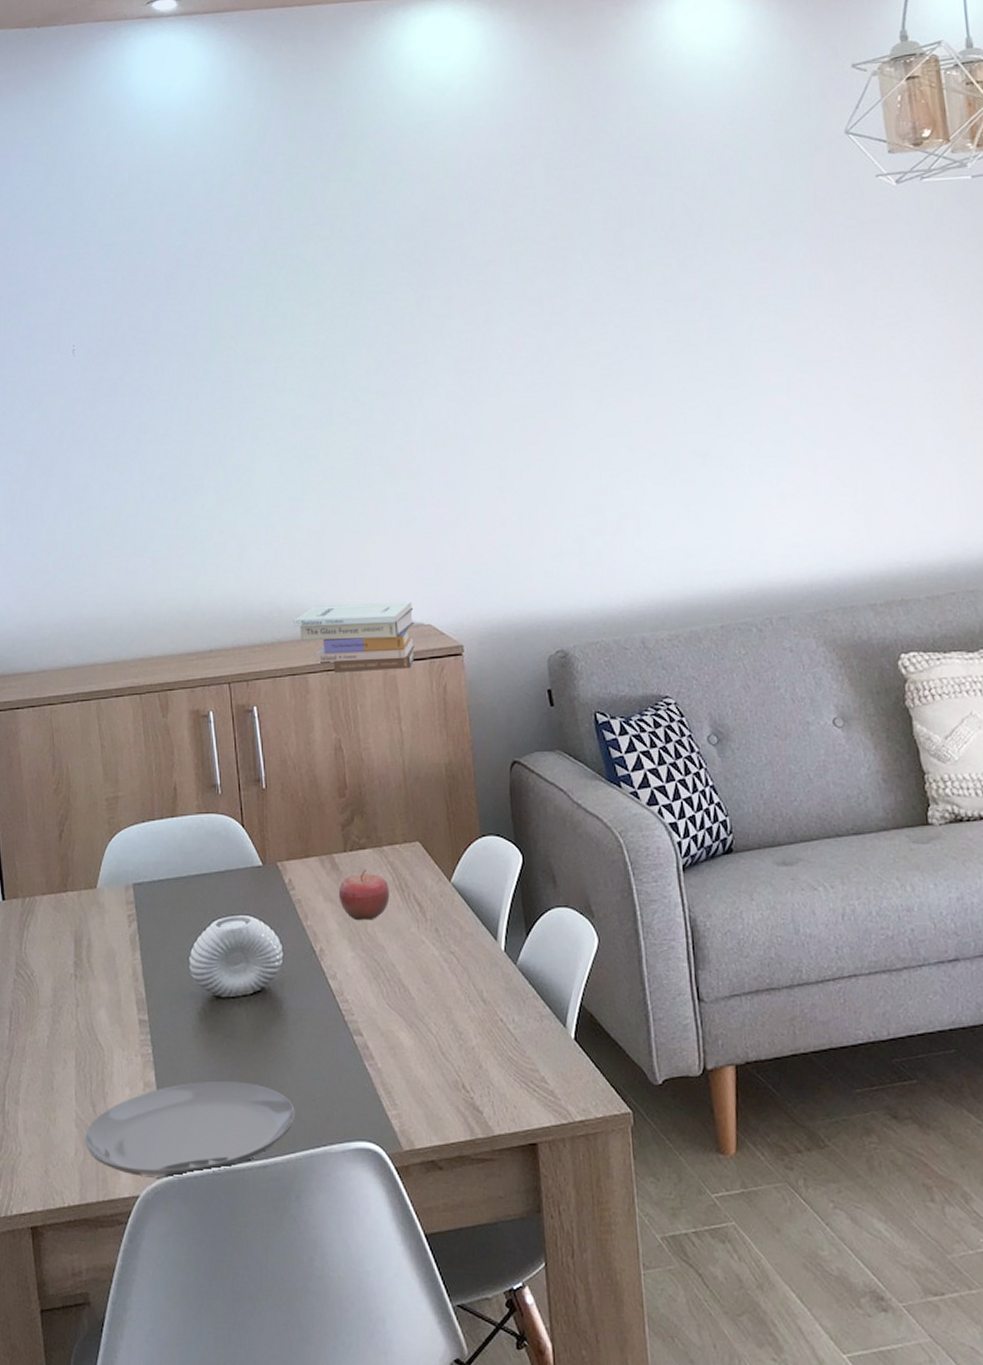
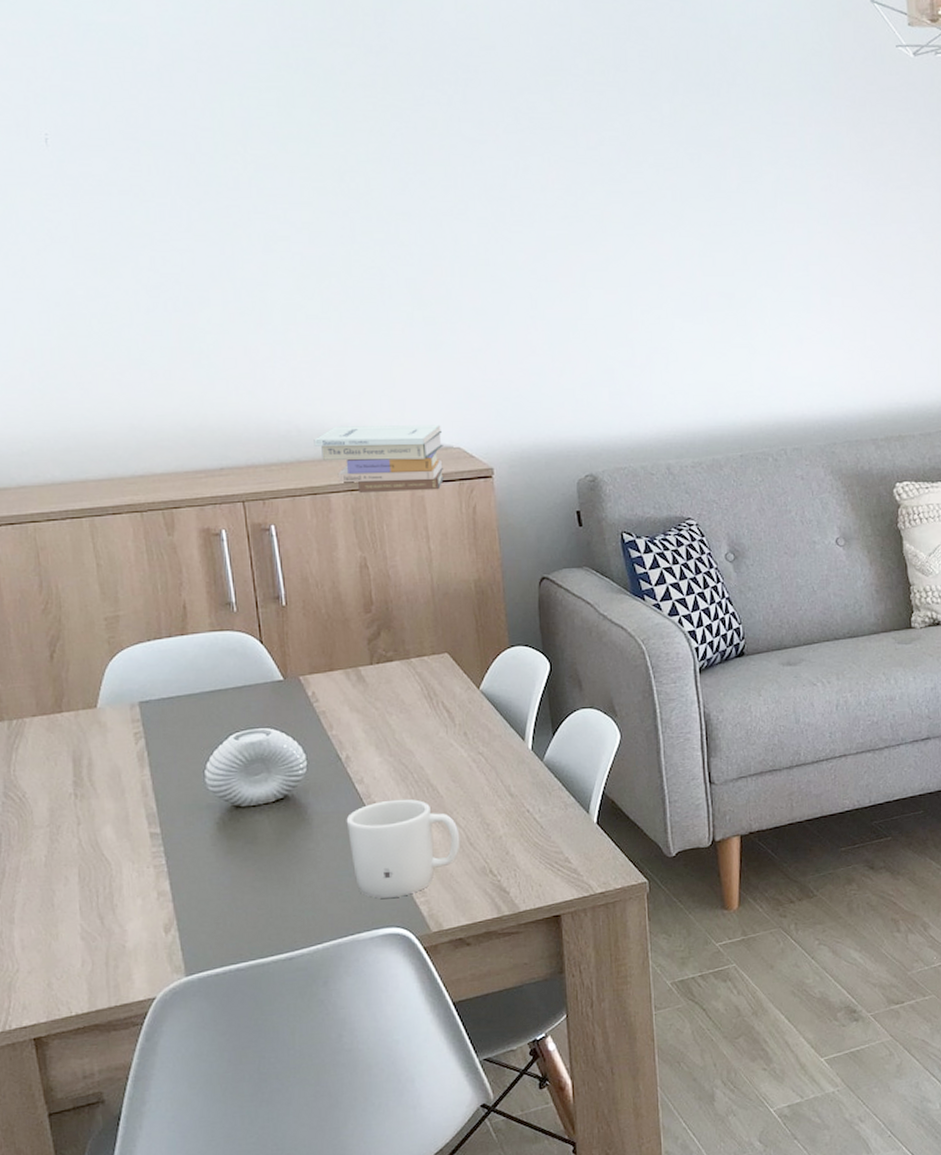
plate: present [85,1082,295,1178] -> none [92,883,322,980]
mug: none [319,999,432,1108] -> present [346,798,461,899]
fruit: present [338,870,390,921] -> none [364,681,418,729]

